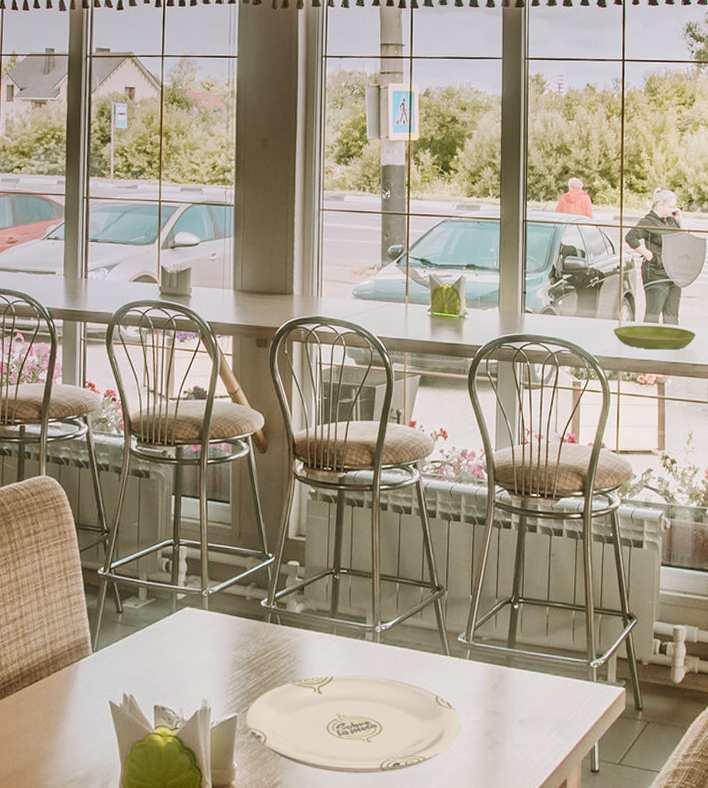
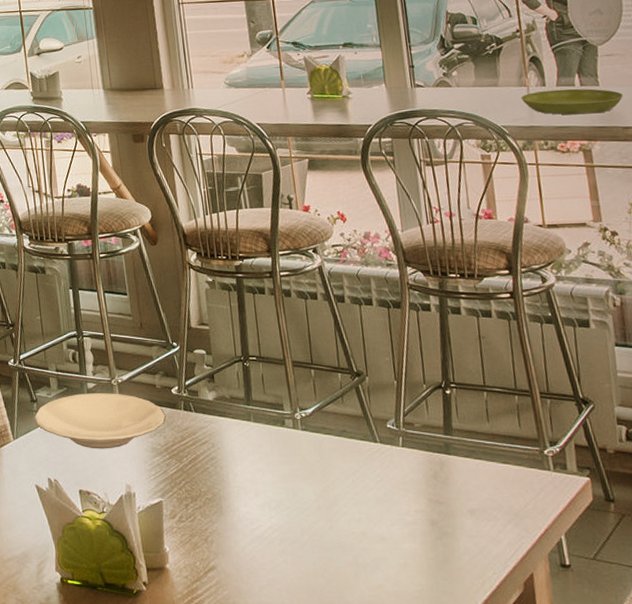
saucer: none [117,603,252,663] -> present [33,392,167,449]
plate: present [246,676,462,774] -> none [171,463,404,561]

